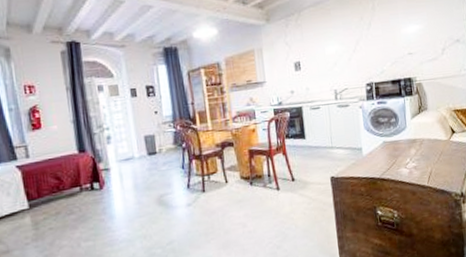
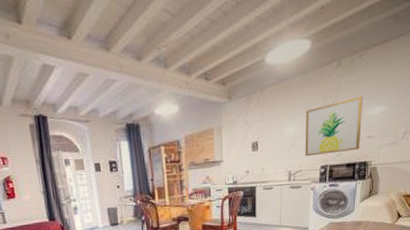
wall art: none [344,16,402,75] -> present [305,97,363,157]

